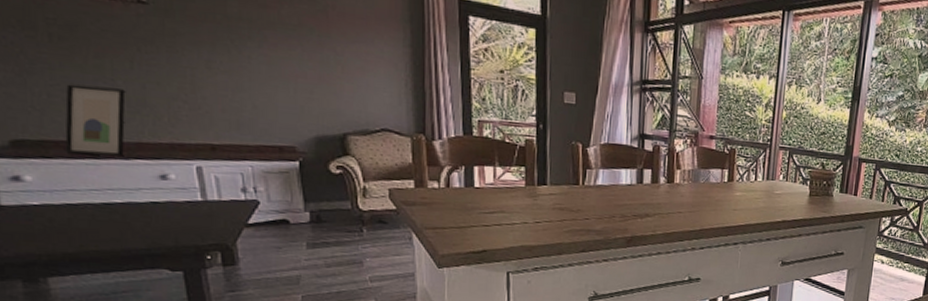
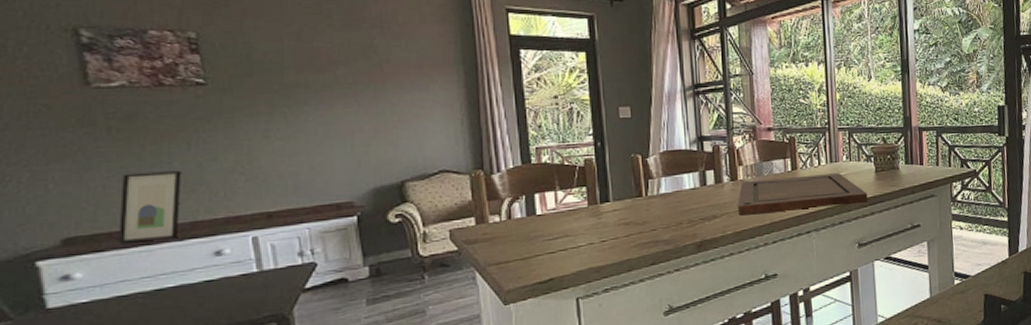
cutting board: none [670,185,799,224] -> present [738,173,868,216]

